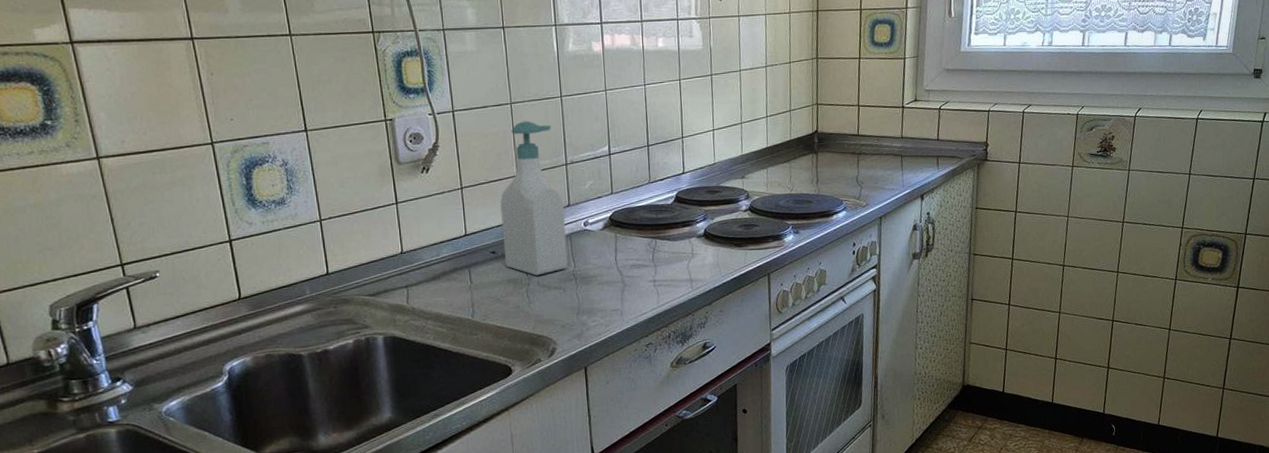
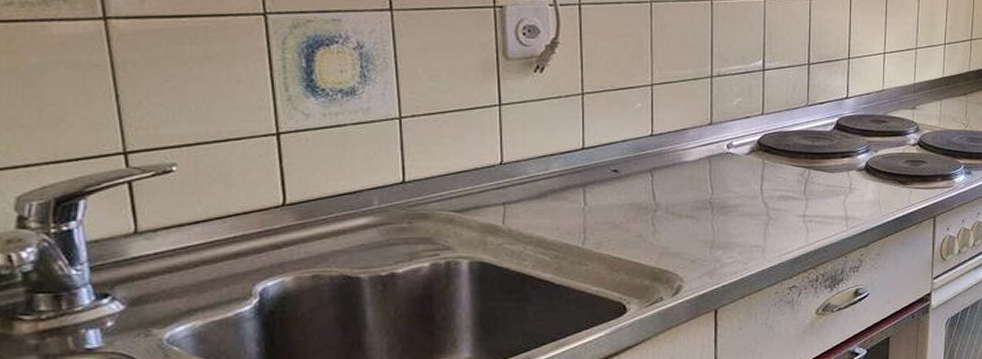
soap bottle: present [500,121,568,276] -> none [628,23,705,201]

